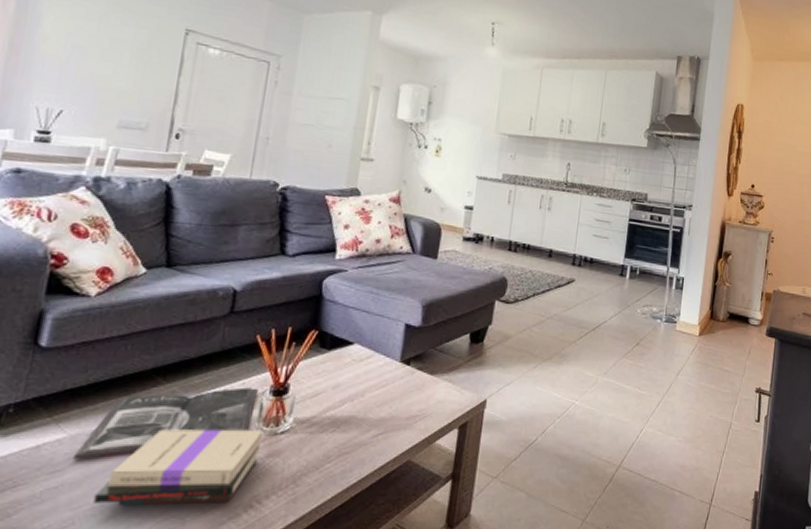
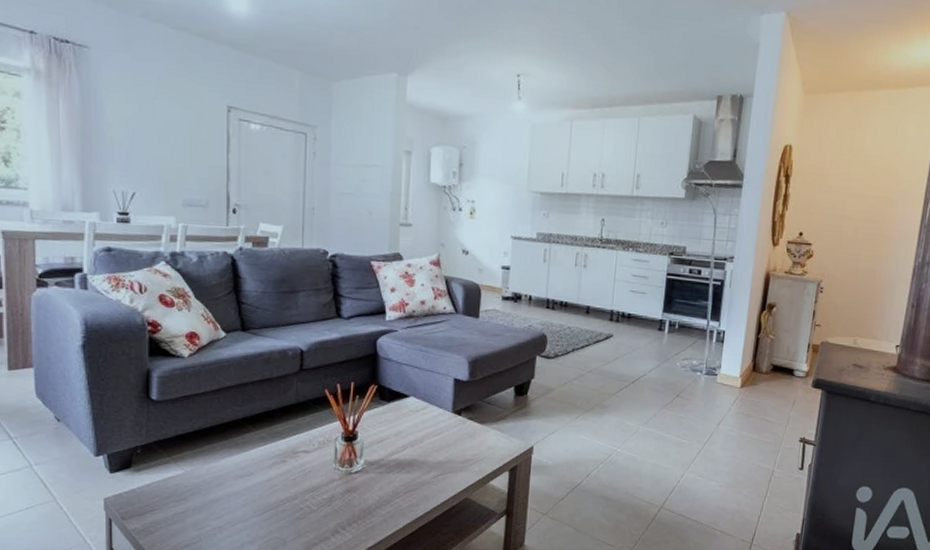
magazine: present [73,387,258,460] -> none [192,434,331,491]
books: present [93,429,264,507] -> none [212,468,340,529]

